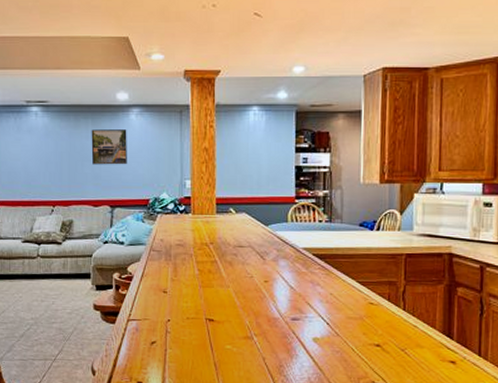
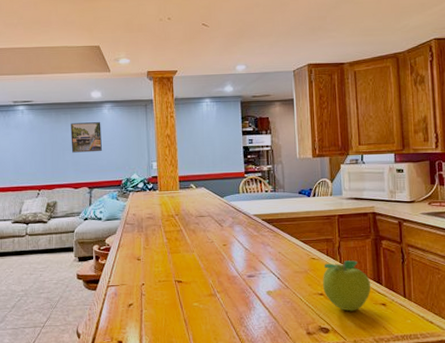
fruit: none [381,308,440,368] -> present [323,260,371,311]

